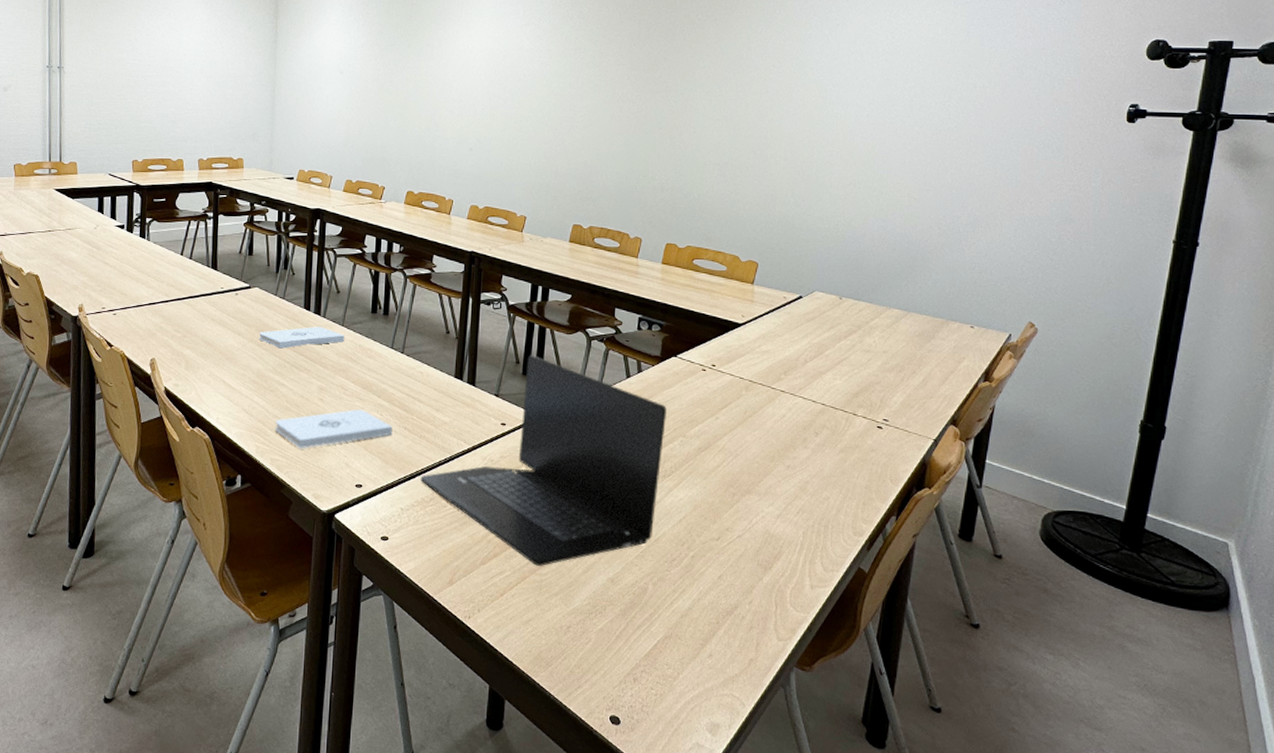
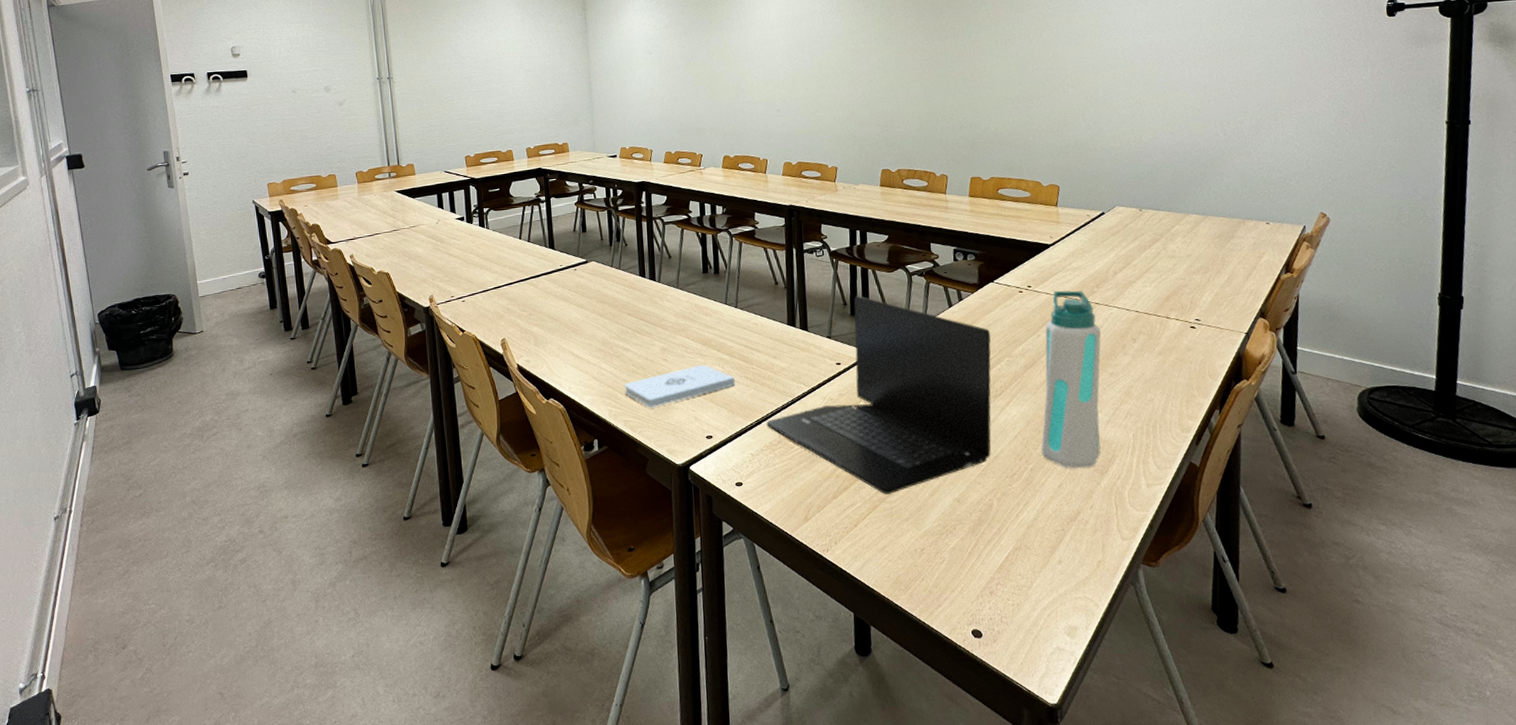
notepad: present [259,327,345,349] -> none [600,291,681,316]
water bottle: none [704,372,782,562] -> present [1040,290,1101,468]

